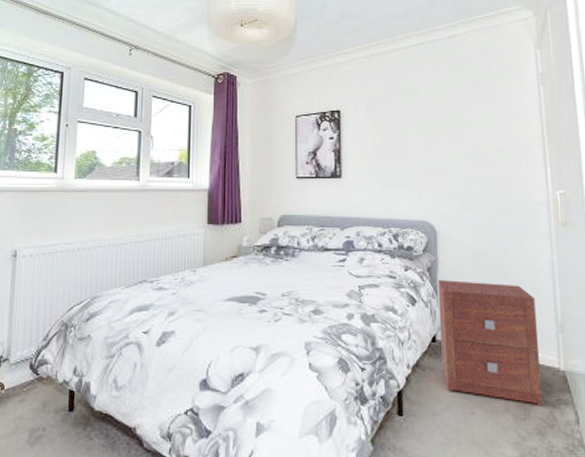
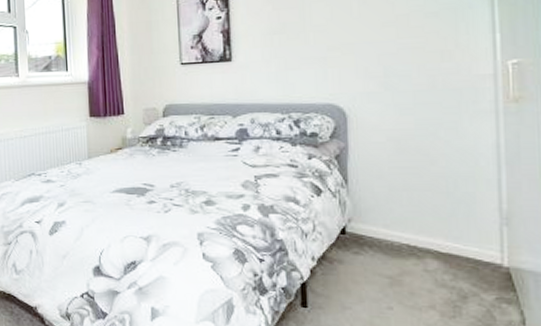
nightstand: present [437,280,543,407] -> none [347,168,479,305]

